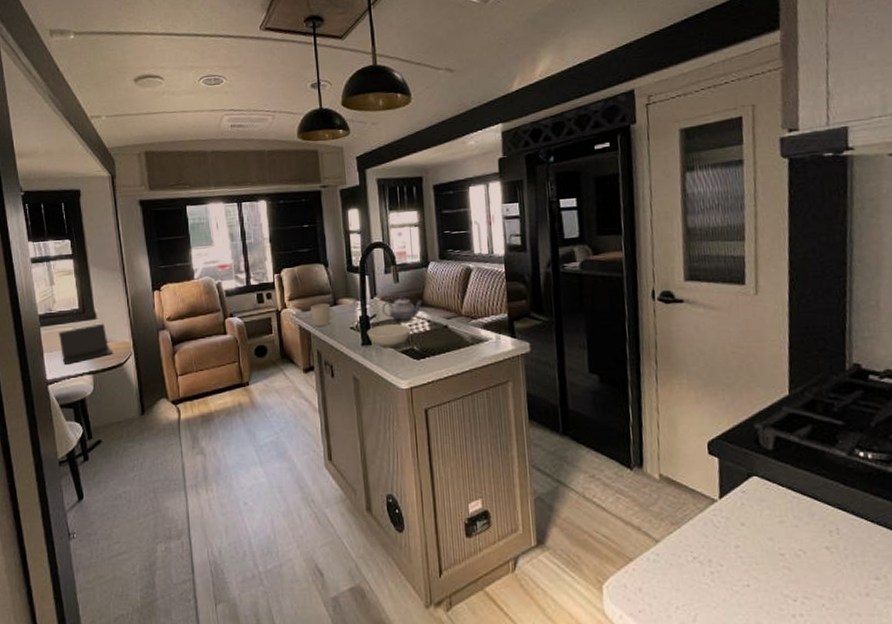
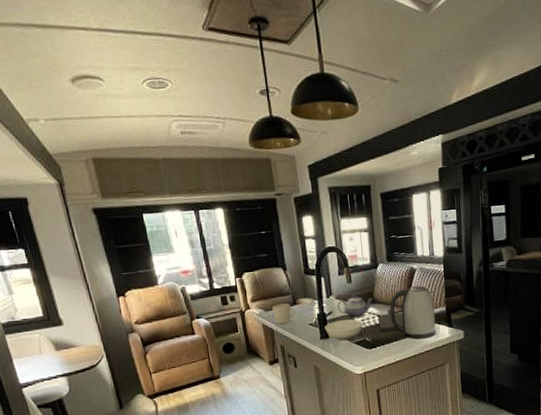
laptop: present [59,323,113,364] -> none [25,329,84,369]
cutting board: none [428,315,458,341] -> present [378,310,404,332]
kettle: none [441,287,497,351] -> present [389,285,436,340]

